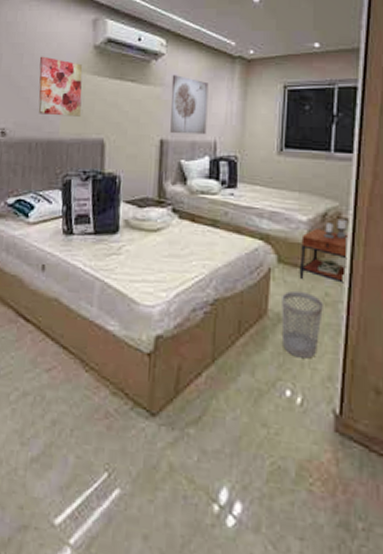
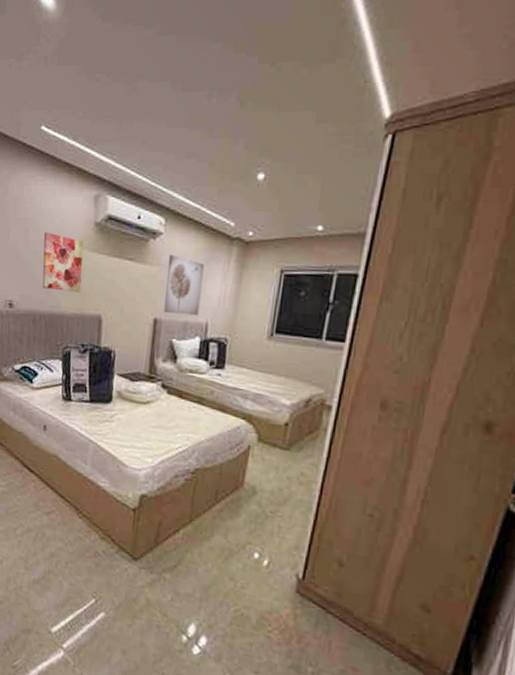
wastebasket: present [281,291,323,359] -> none [255,468,298,529]
side table: present [299,218,347,283] -> none [277,405,331,466]

